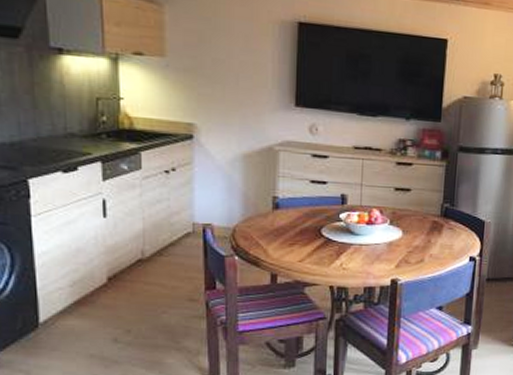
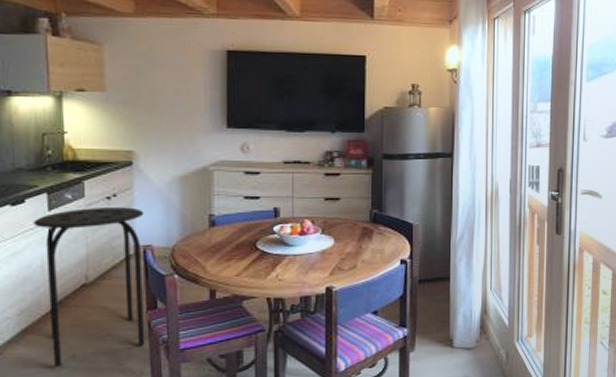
stool: none [86,180,204,341] -> present [33,207,145,367]

